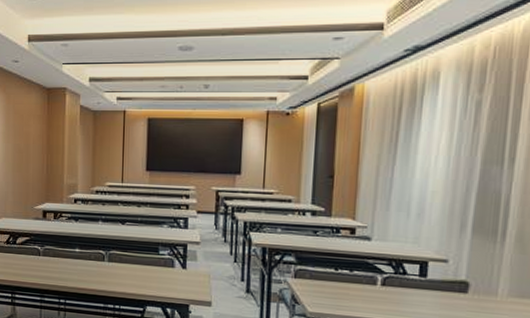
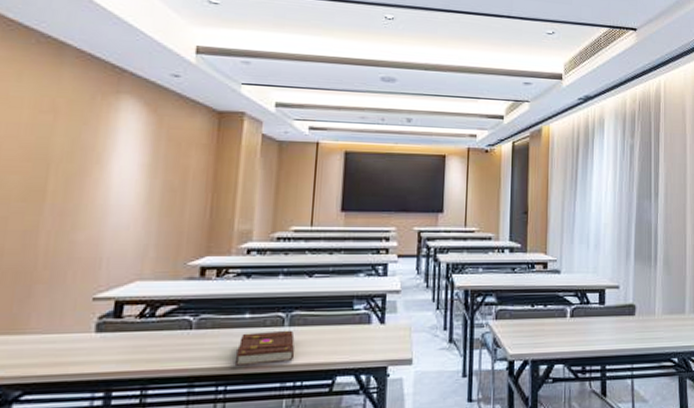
book: none [71,263,113,289] -> present [236,330,295,366]

